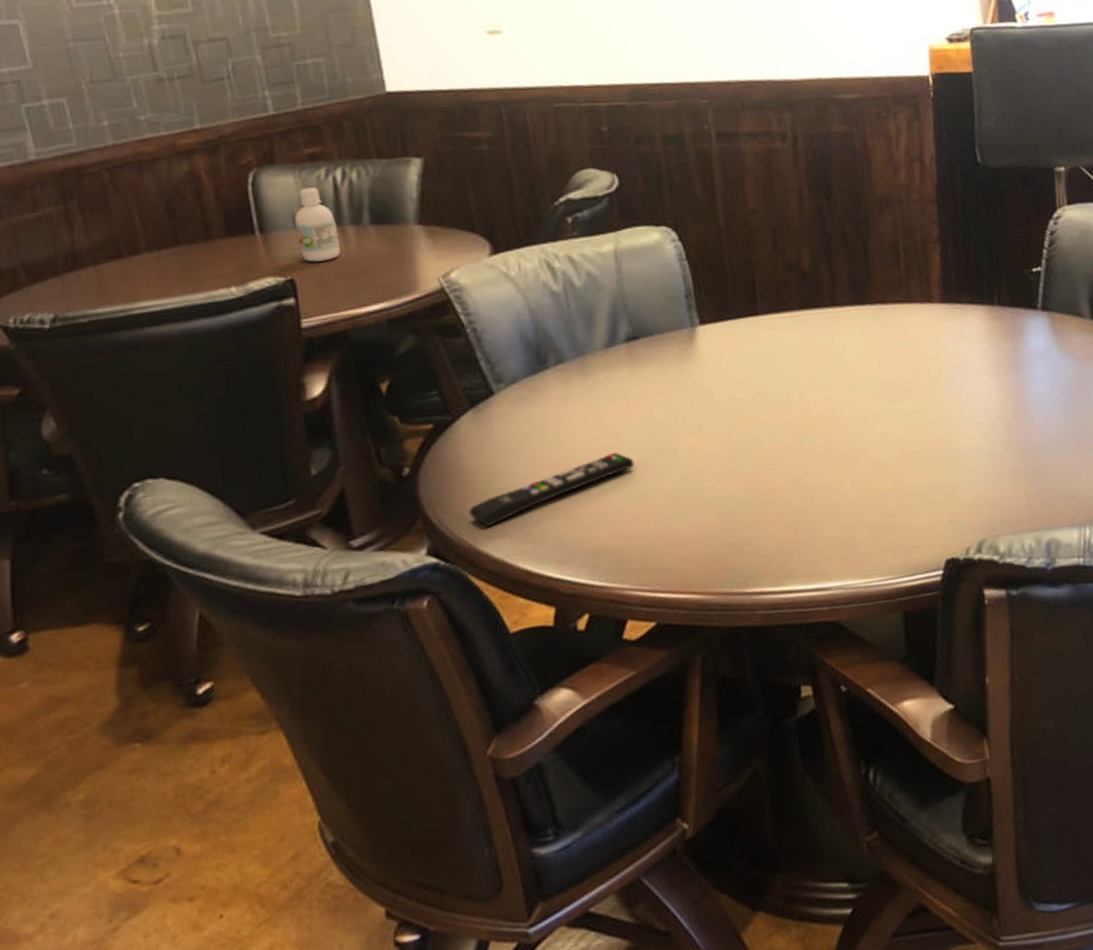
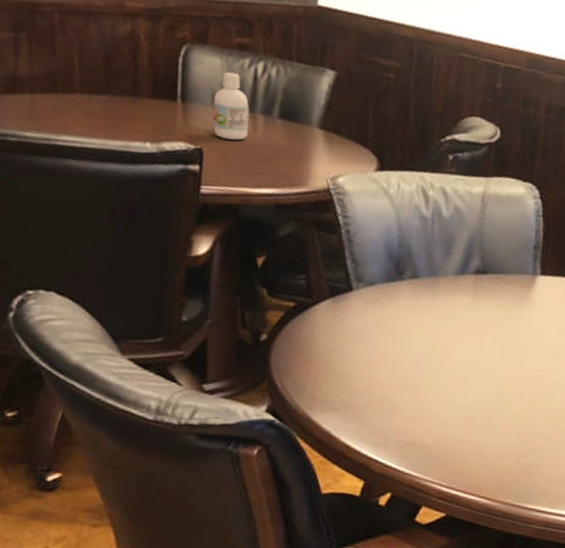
remote control: present [468,452,635,527] -> none [309,364,459,401]

